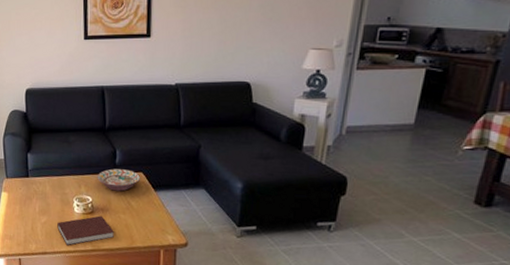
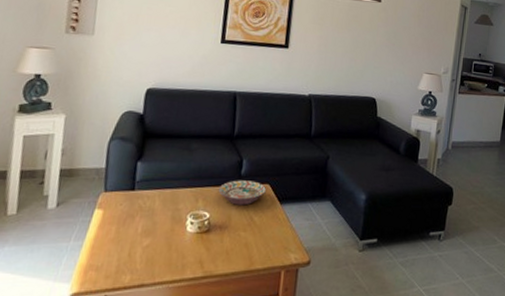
notebook: present [57,215,114,246] -> none [162,234,231,274]

